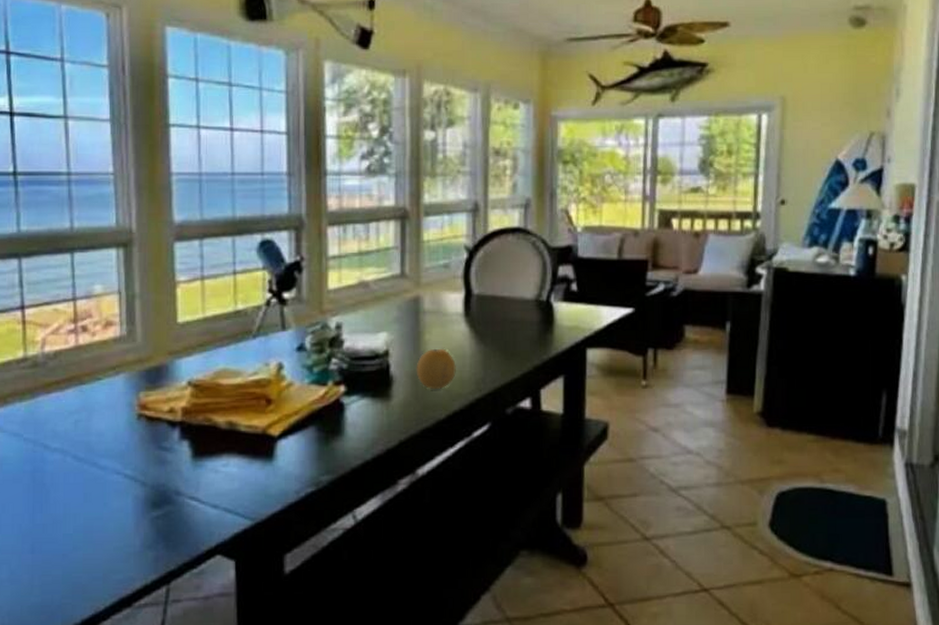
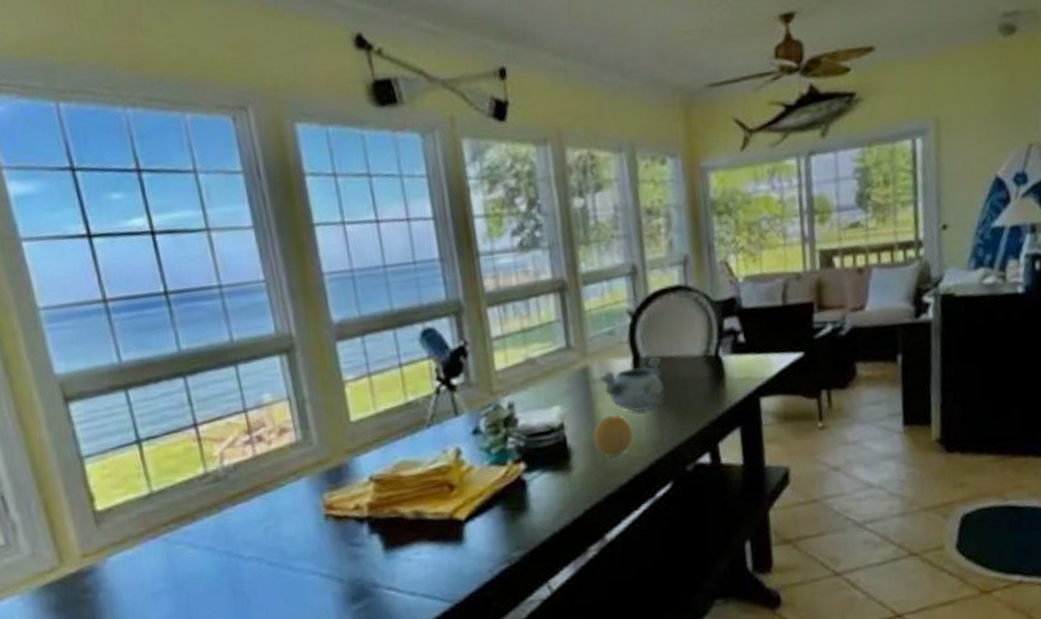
decorative bowl: none [430,294,494,348] -> present [600,356,666,411]

